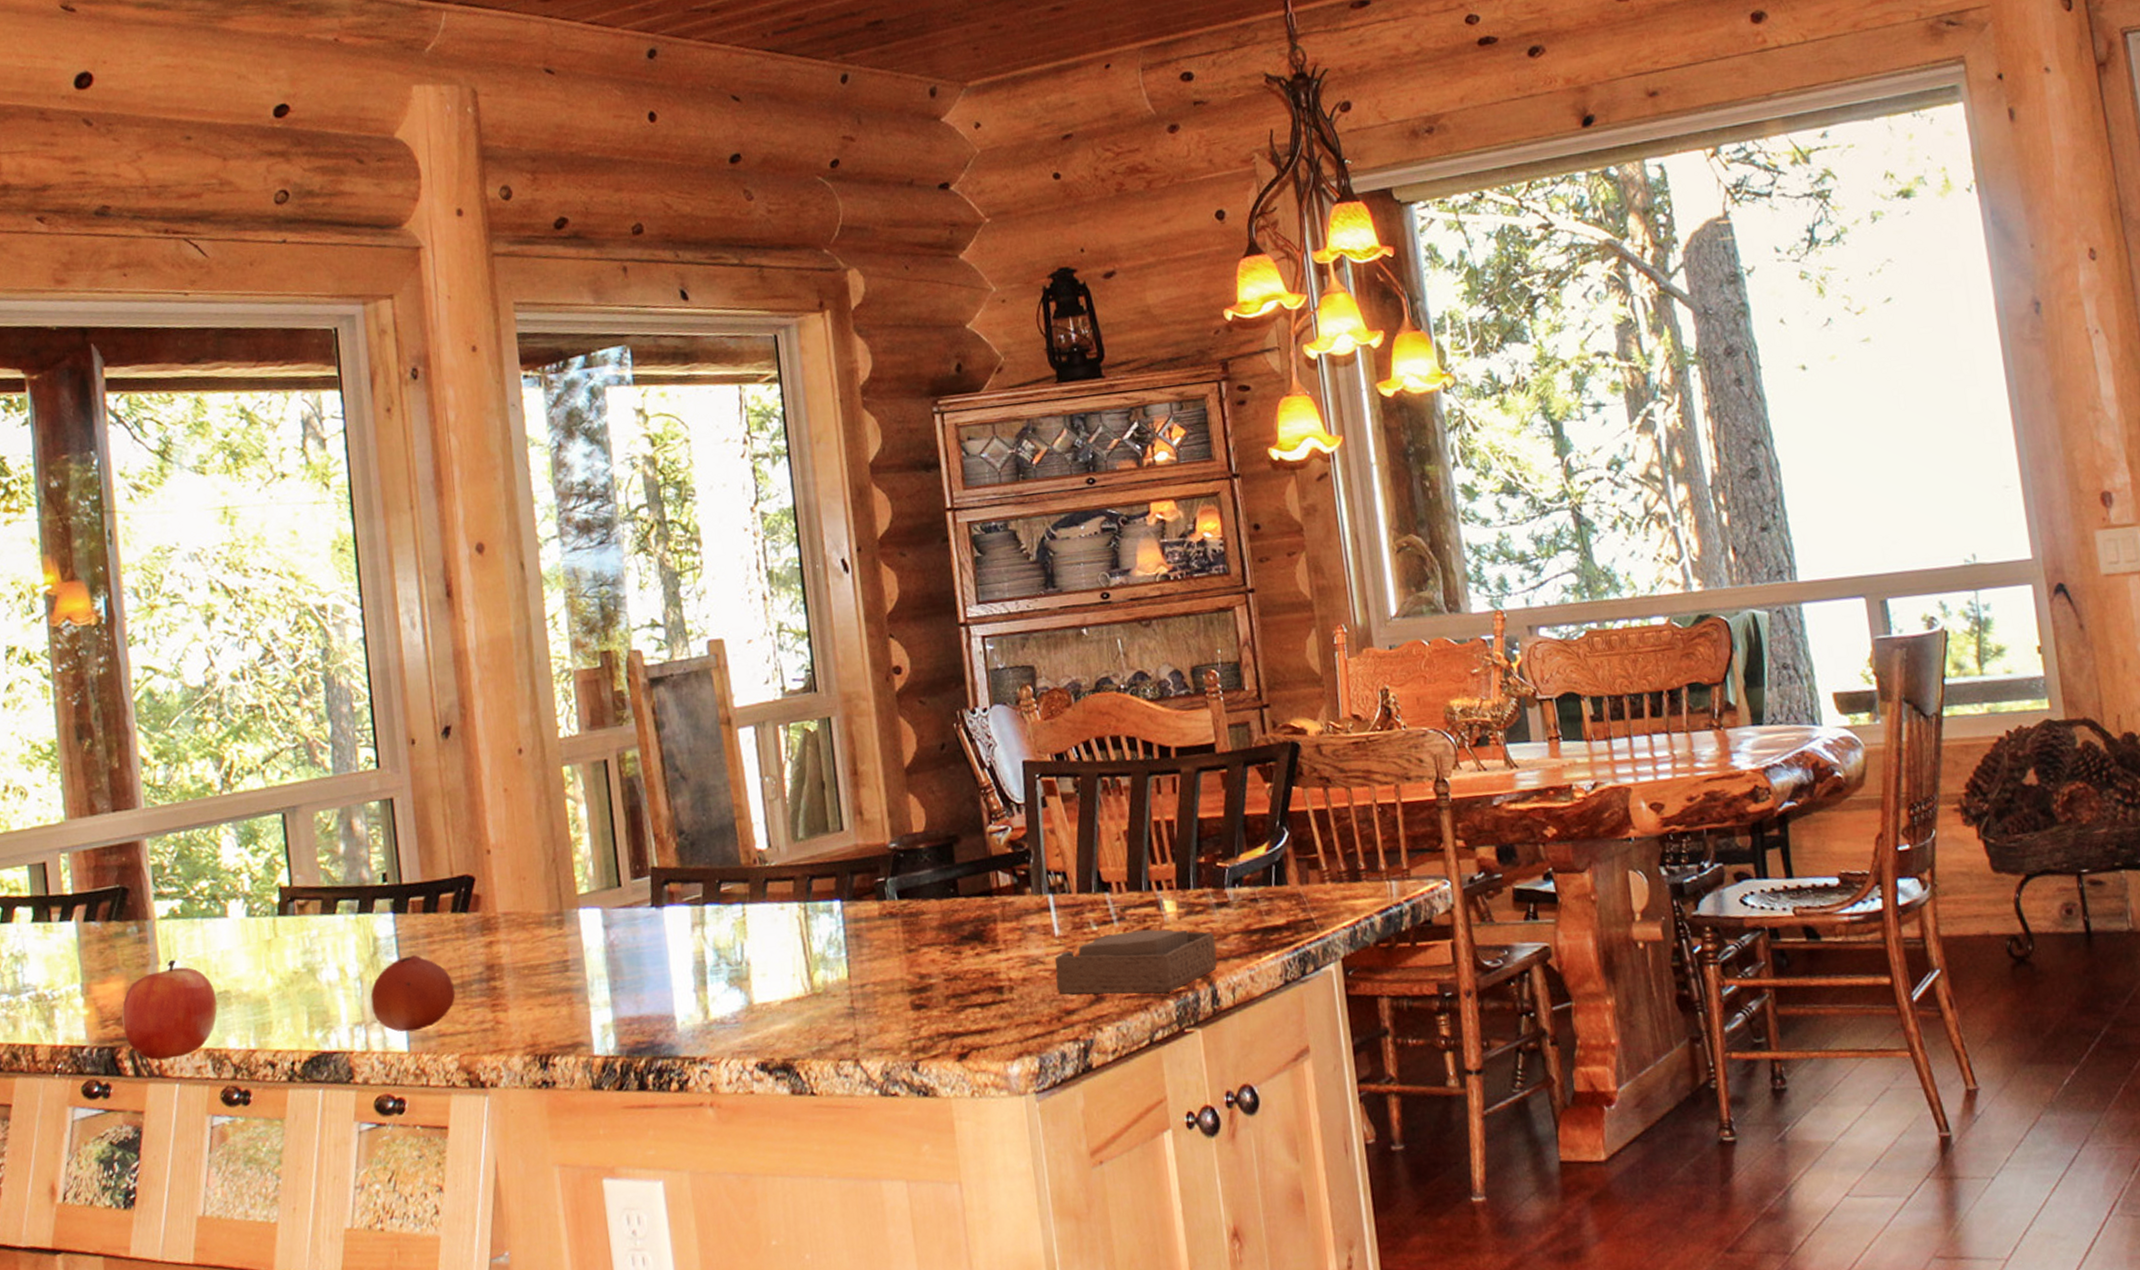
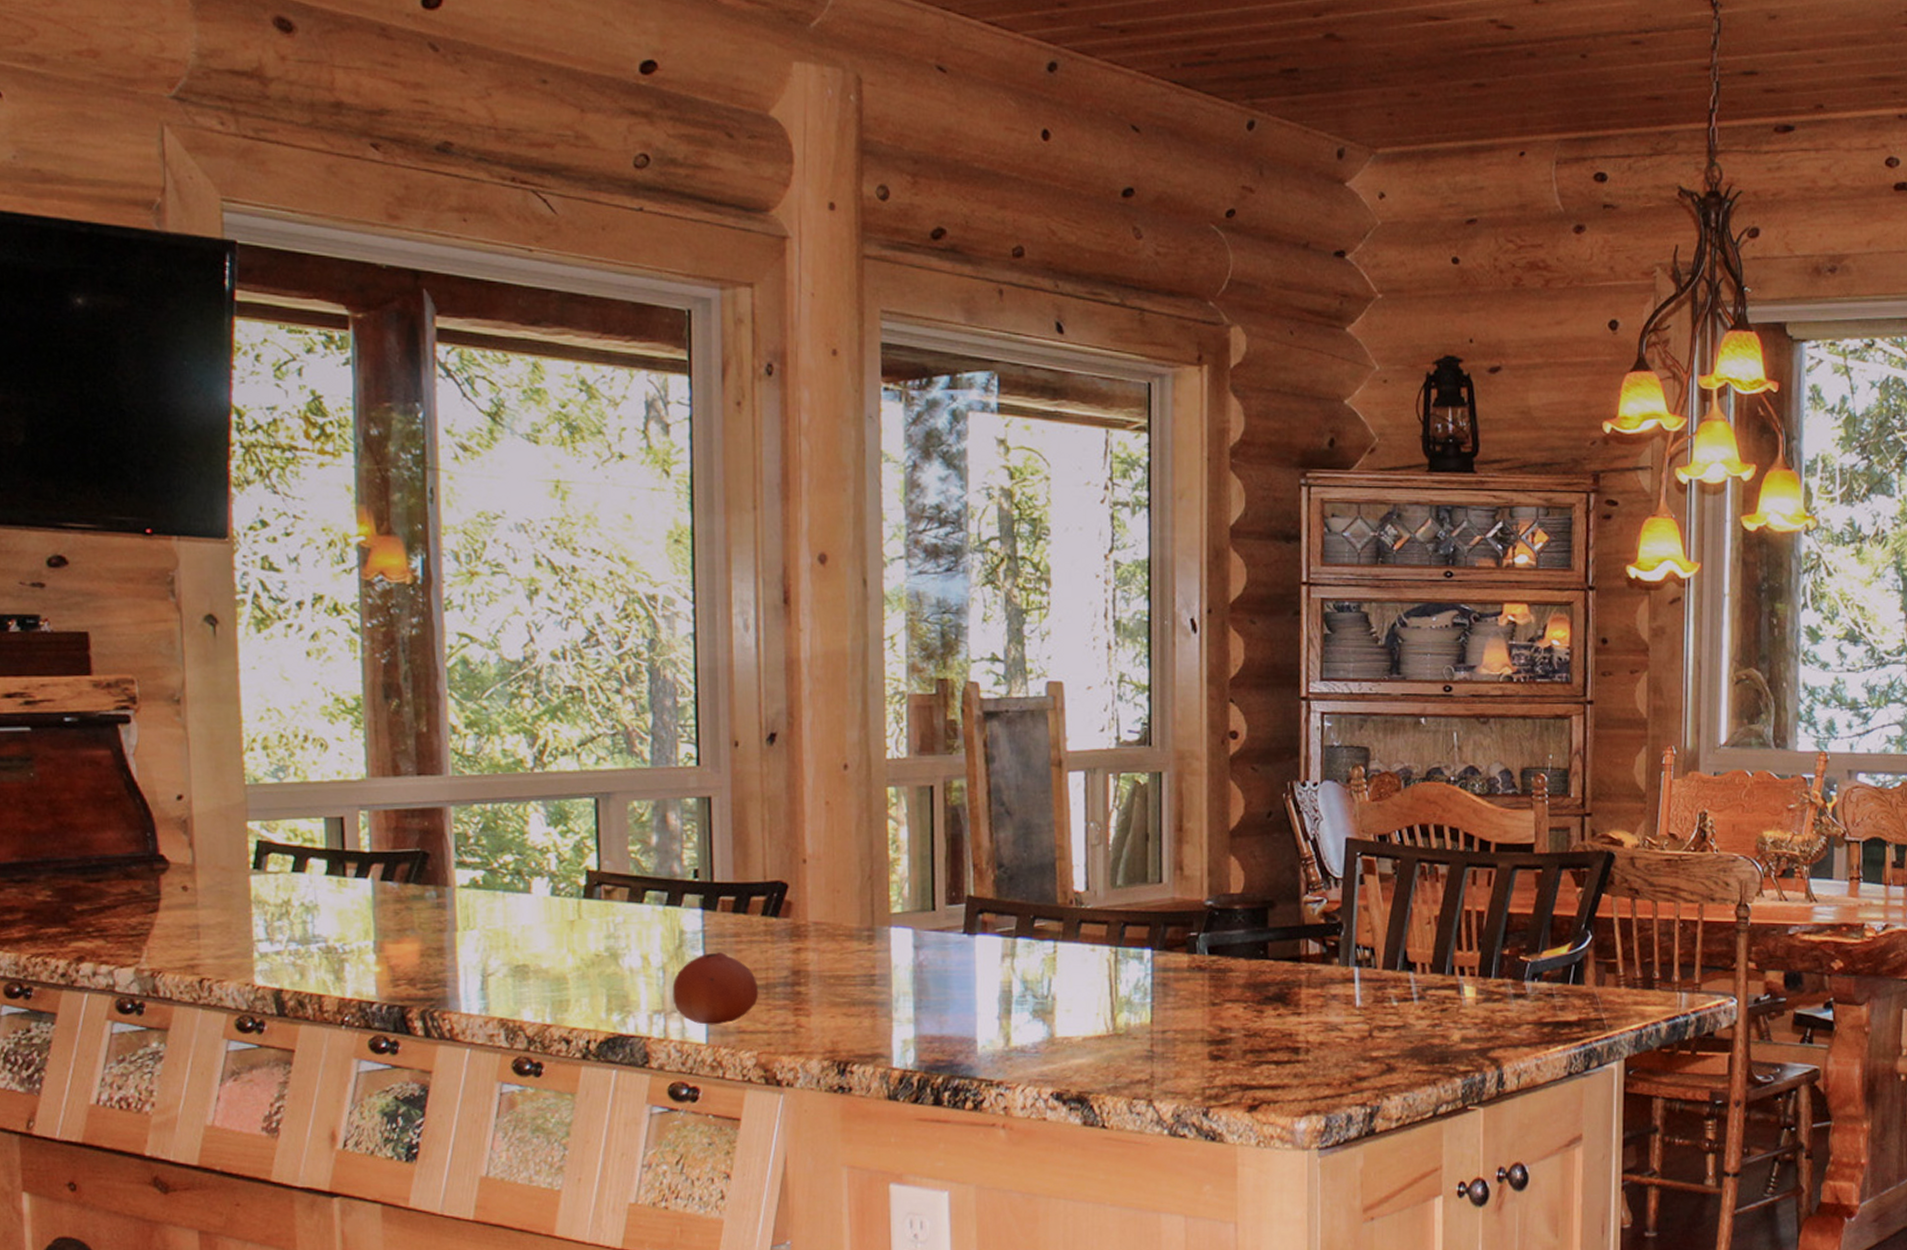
apple: present [122,959,218,1060] -> none [415,928,514,1024]
napkin holder: present [1055,929,1218,995] -> none [1351,1010,1508,1071]

